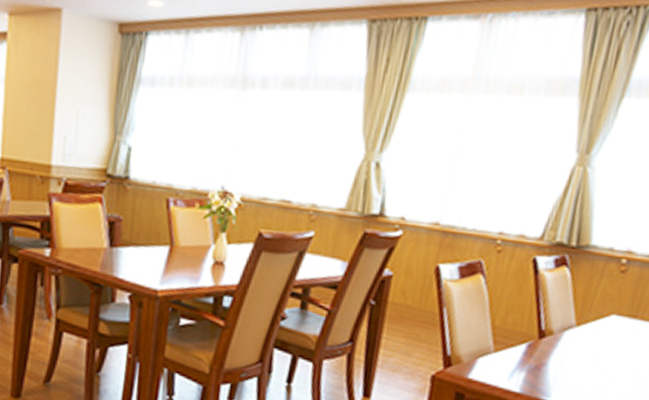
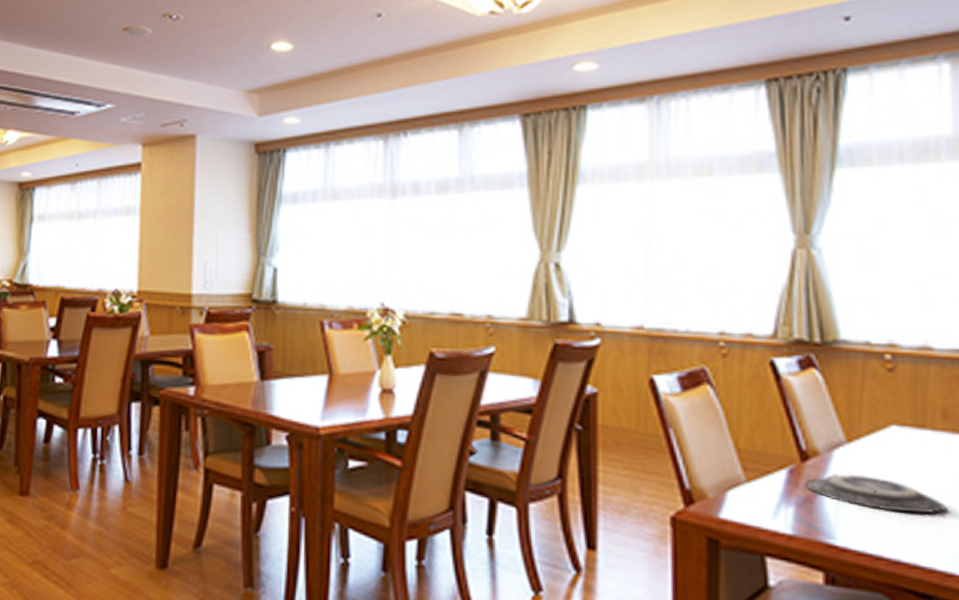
plate: none [537,349,636,382] -> present [804,474,947,513]

